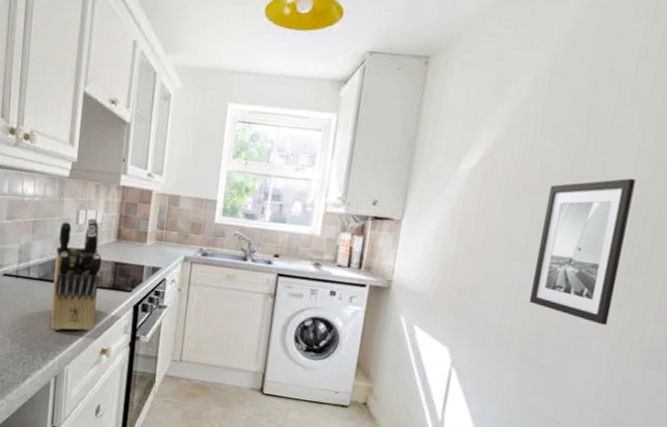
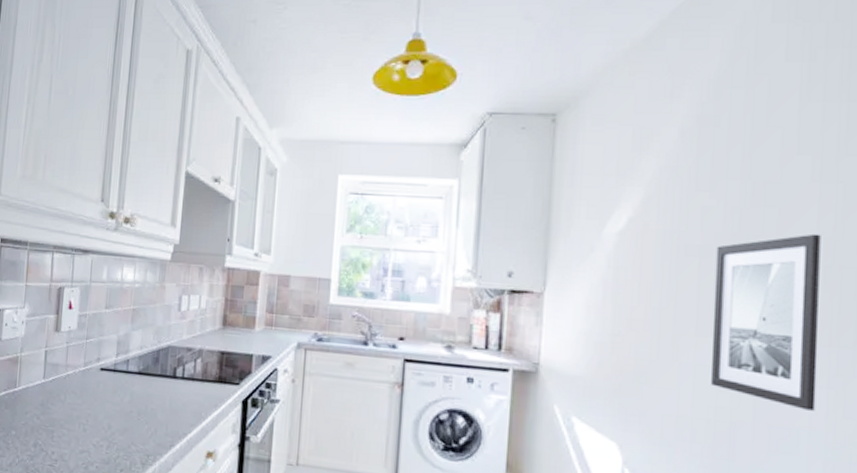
knife block: present [51,217,103,331] -> none [151,303,207,432]

